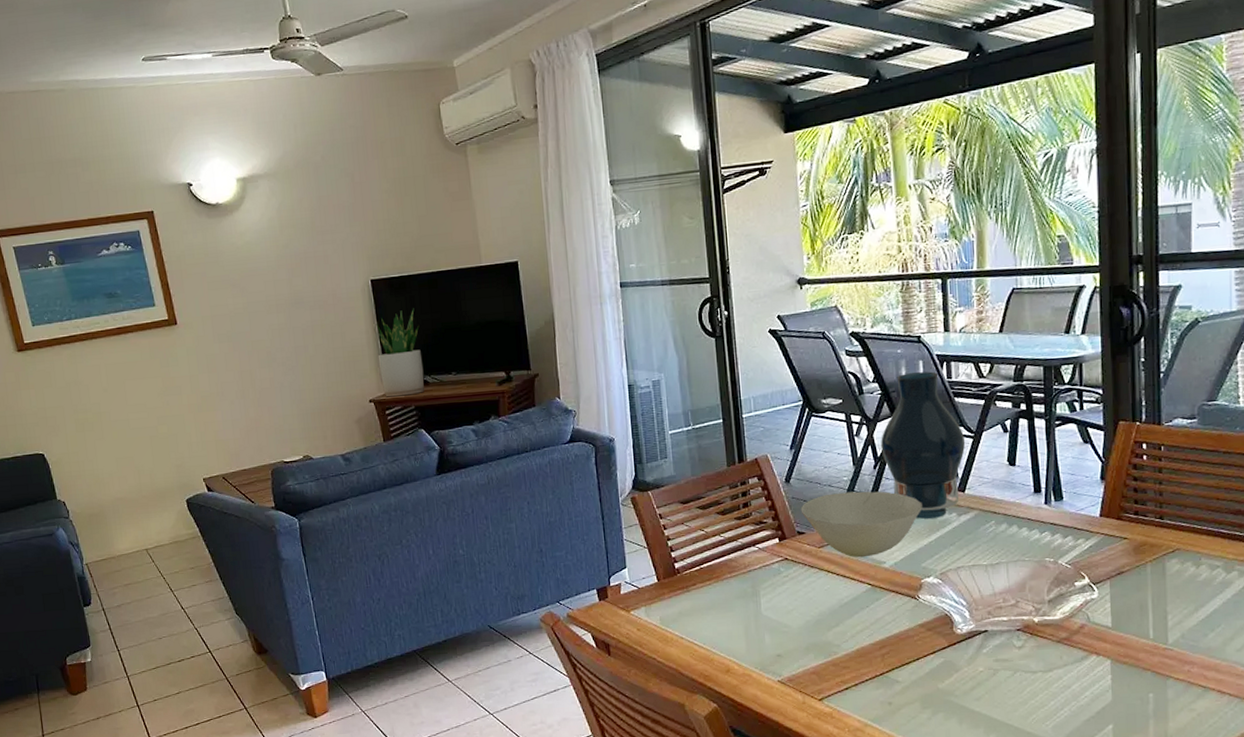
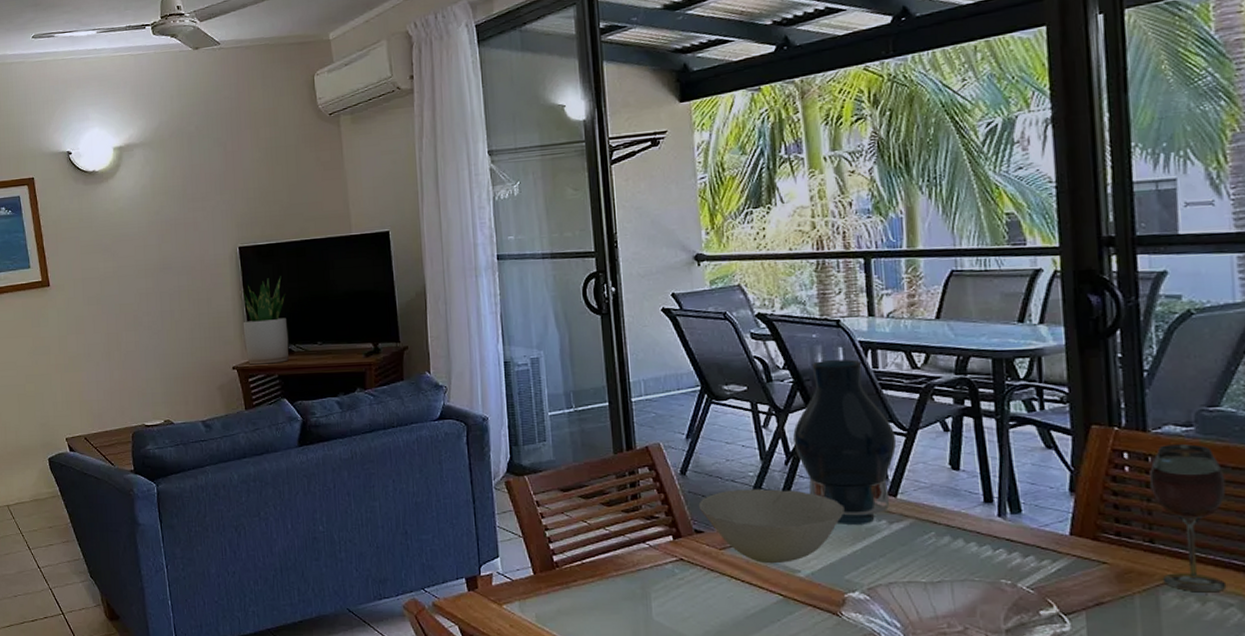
wineglass: none [1162,434,1218,558] -> present [1150,444,1227,593]

